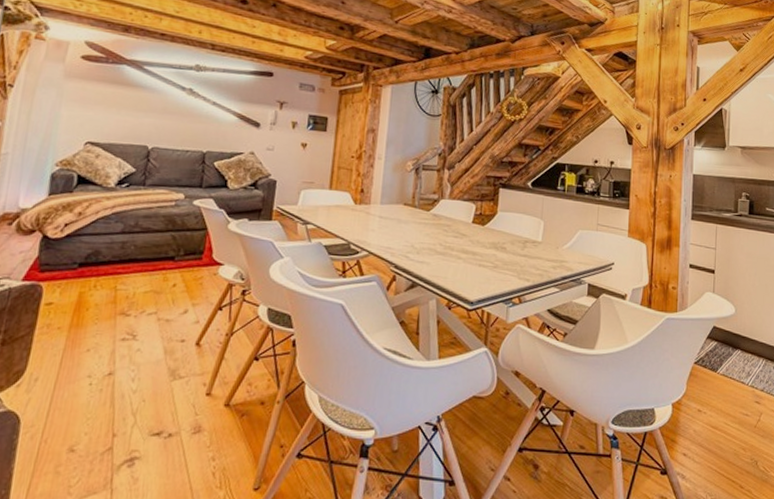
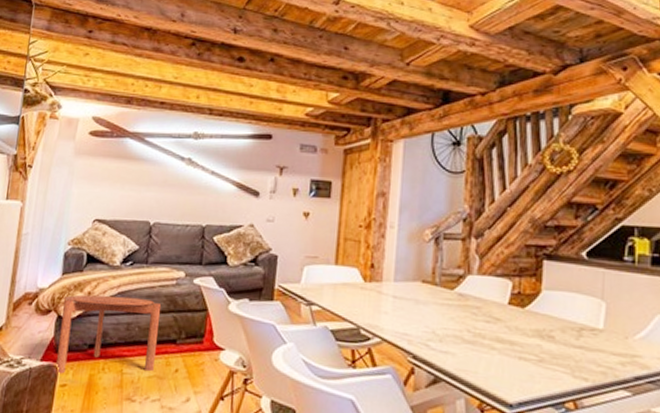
side table: none [39,215,160,293] -> present [55,294,162,374]

